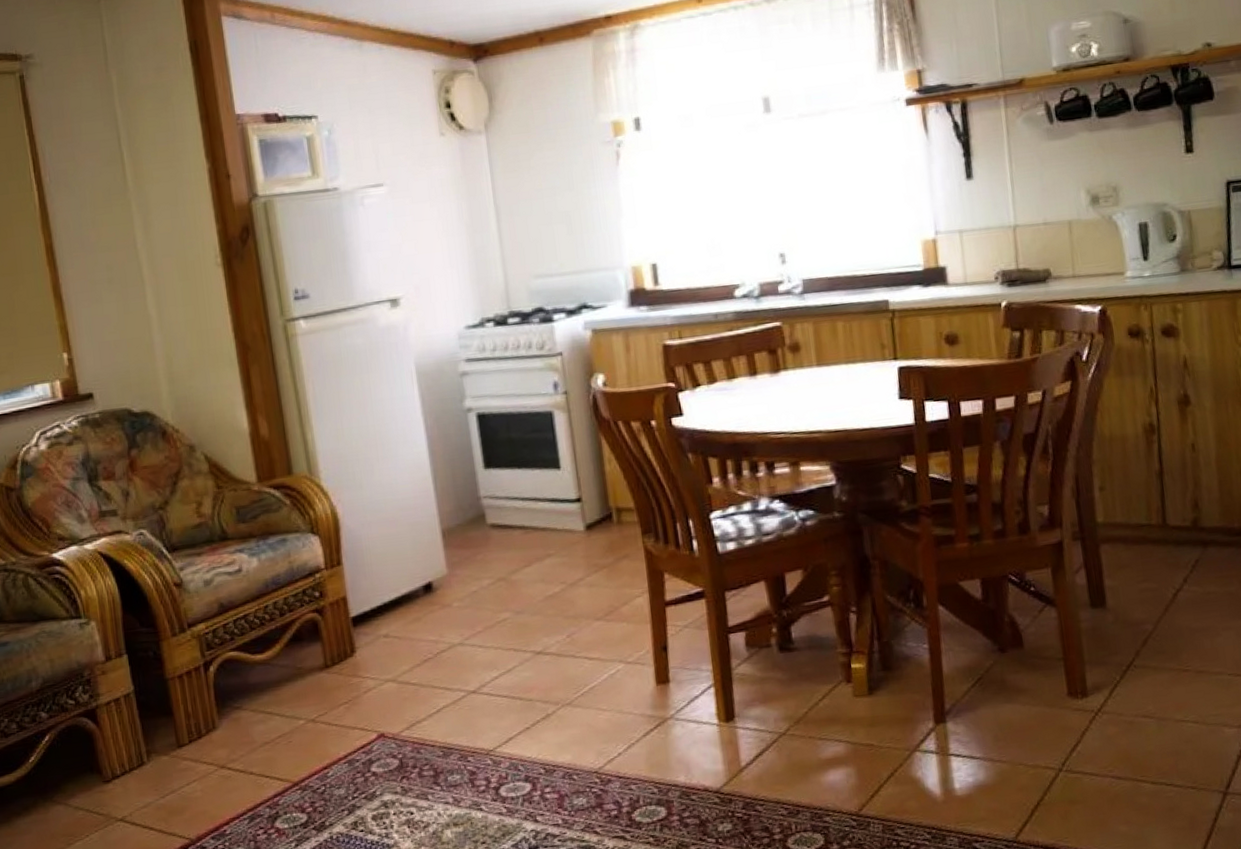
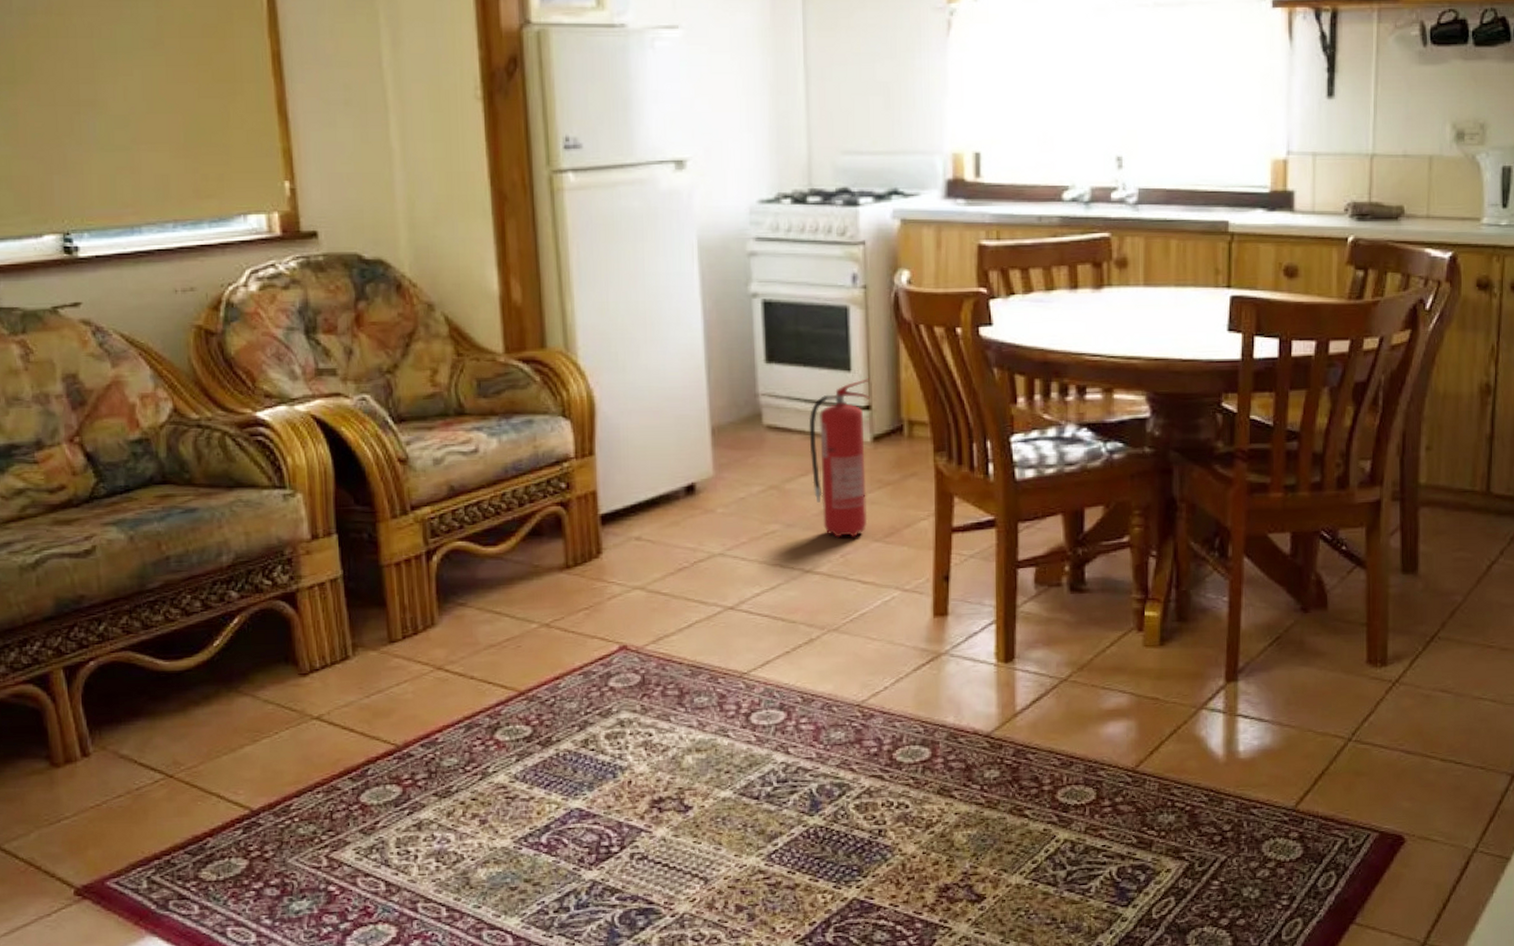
fire extinguisher: none [527,474,589,620] -> present [808,378,870,538]

